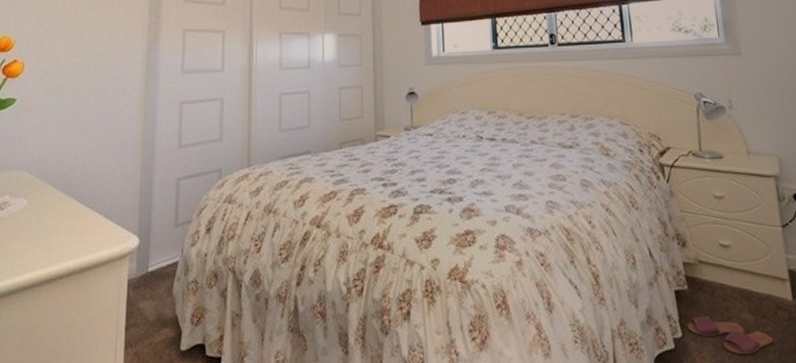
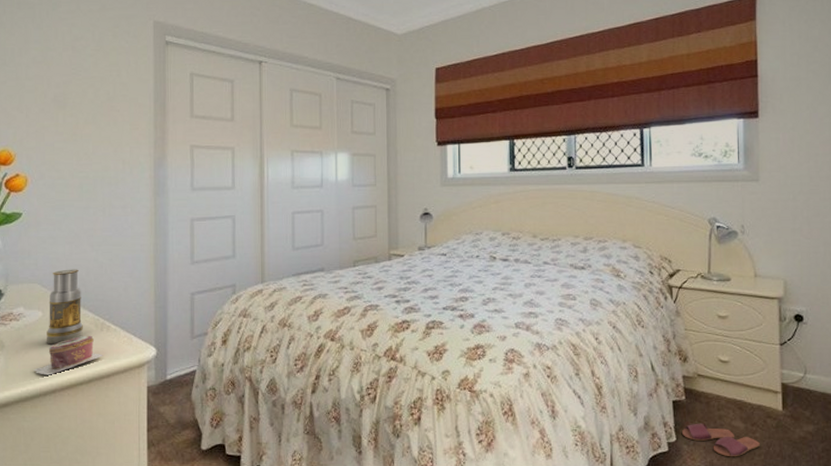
jewelry box: none [14,224,85,269] -> present [33,335,103,375]
perfume bottle: none [28,155,68,235] -> present [46,269,83,345]

